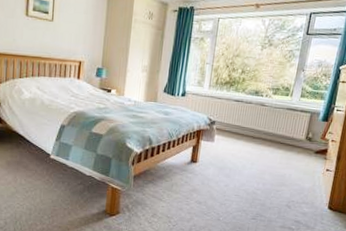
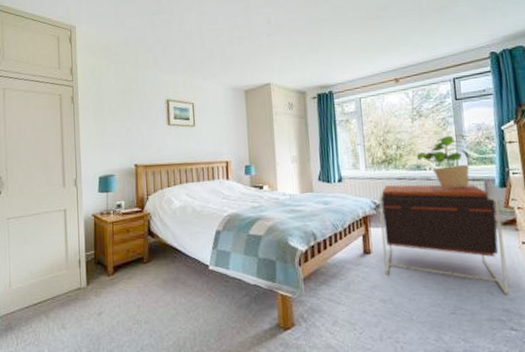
side table: none [206,105,318,210] -> present [379,184,509,295]
potted plant: none [257,67,309,117] -> present [416,134,470,189]

